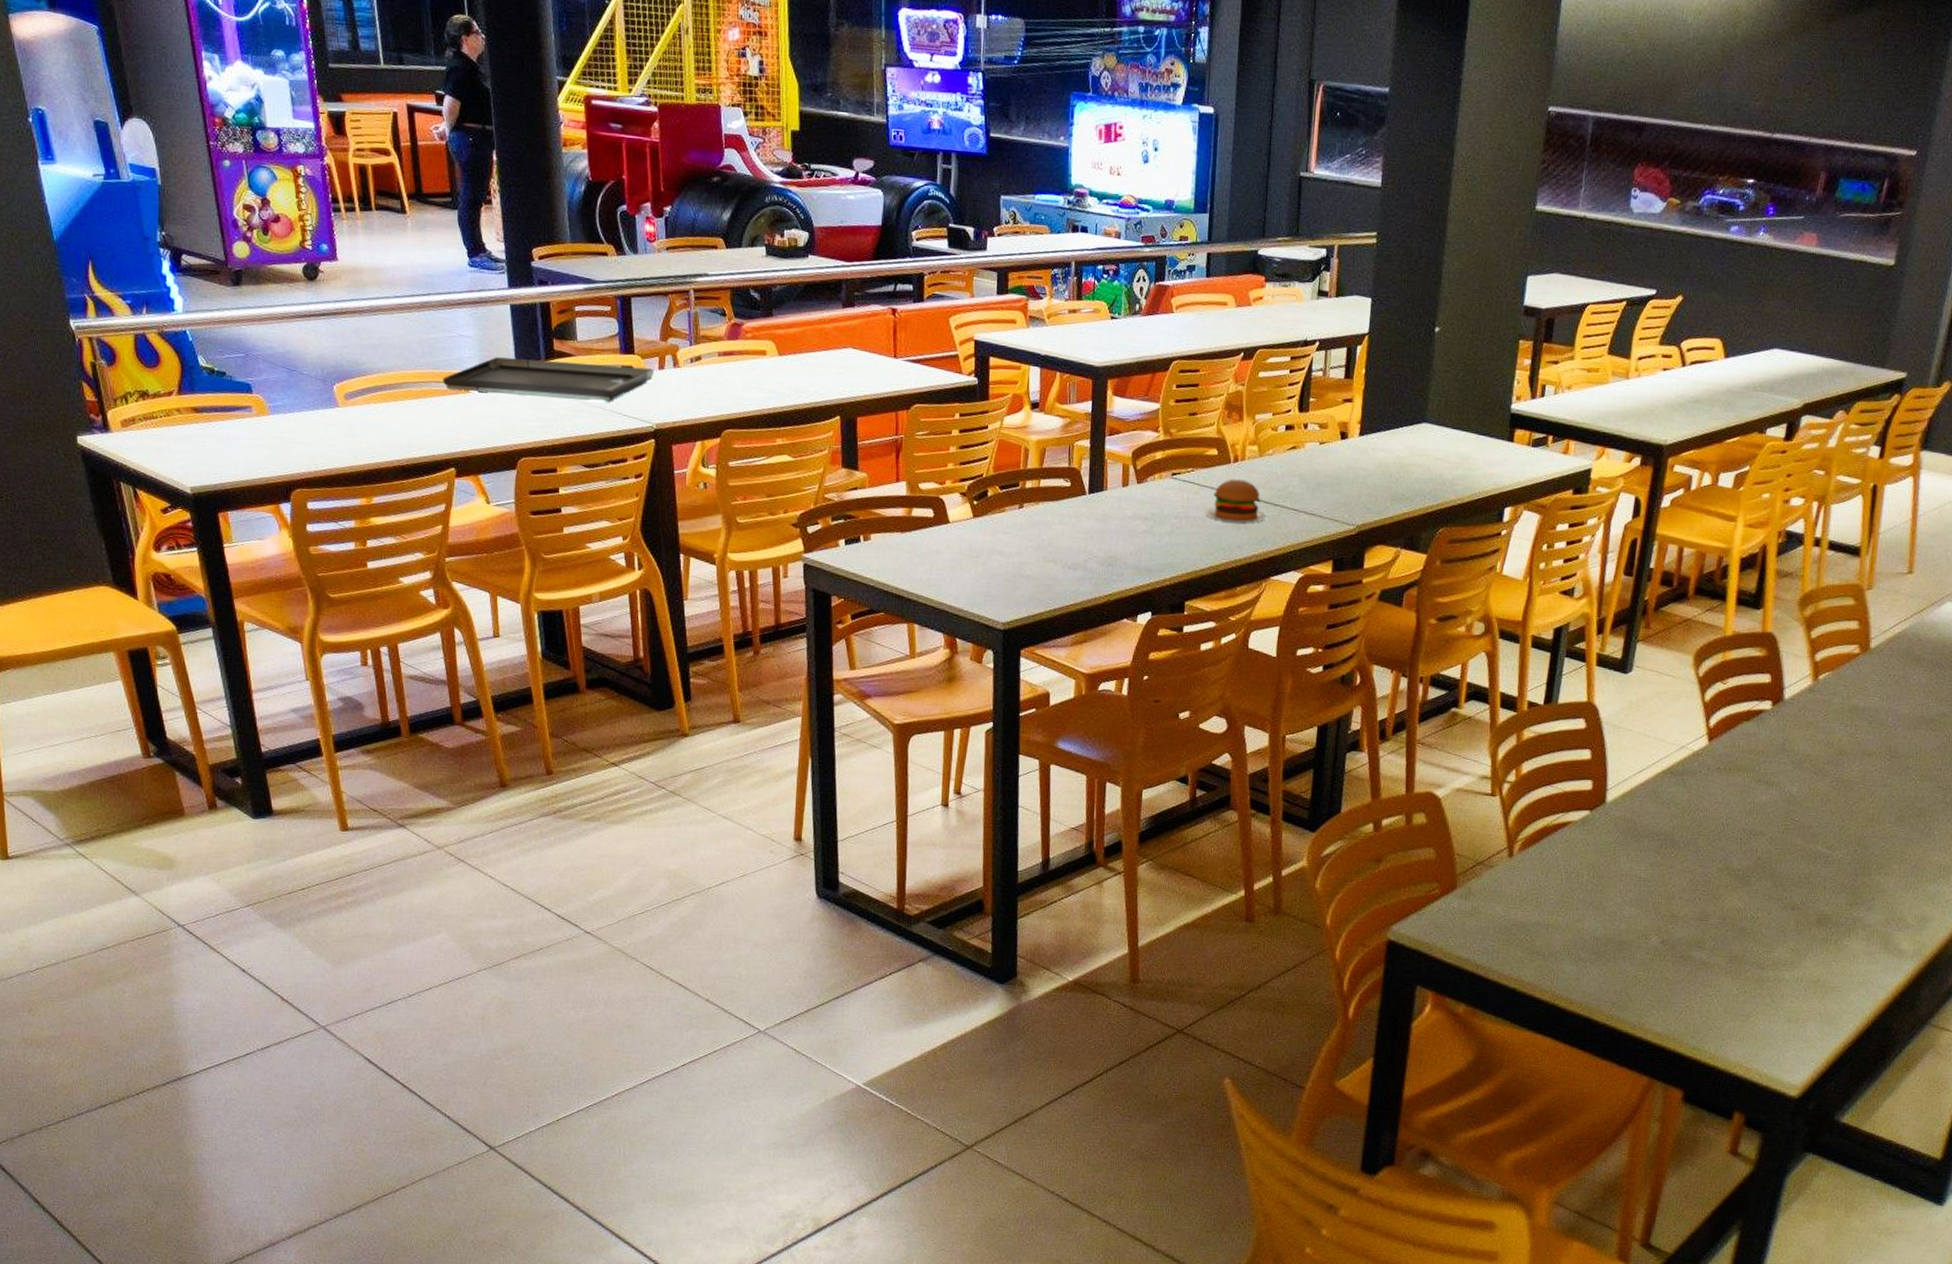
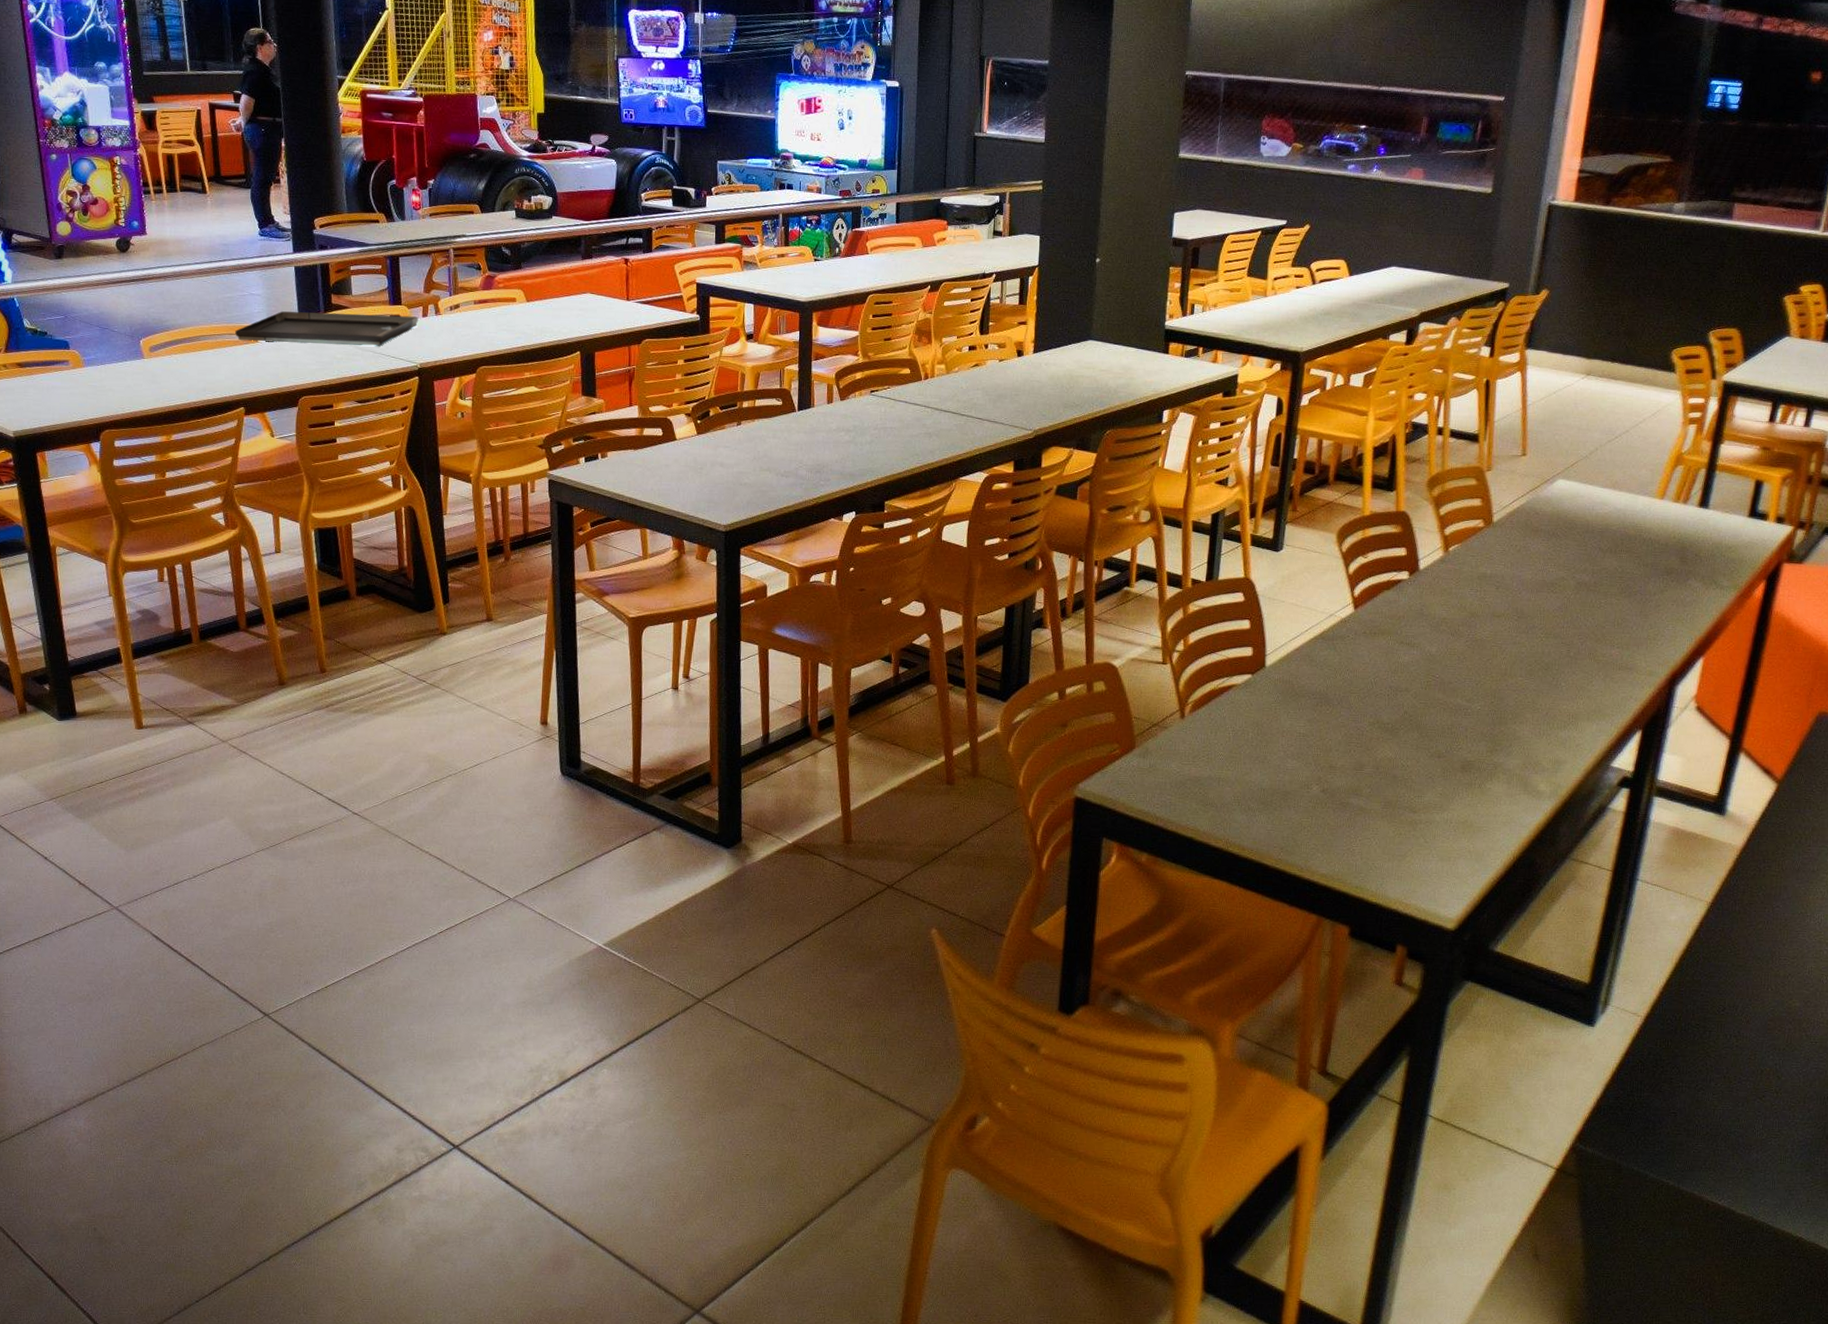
burger: present [1205,479,1267,523] -> none [900,394,954,432]

